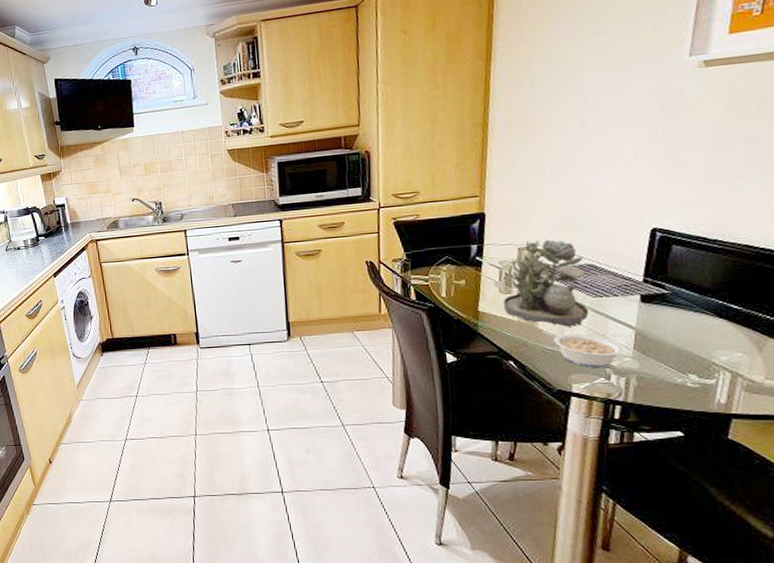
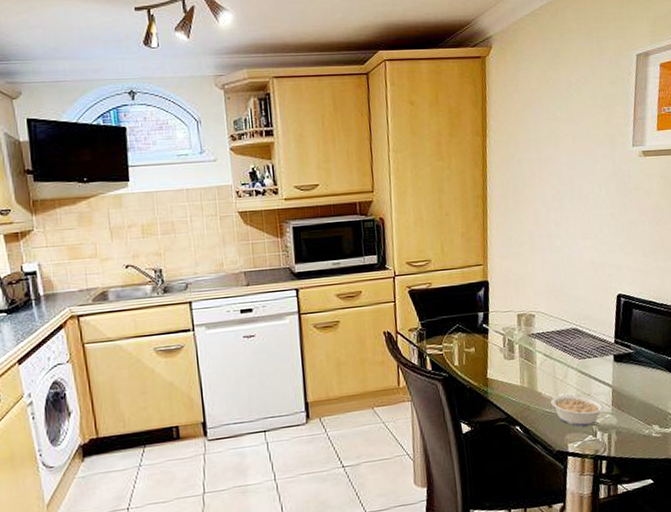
succulent plant: present [502,239,589,327] -> none [507,305,577,389]

